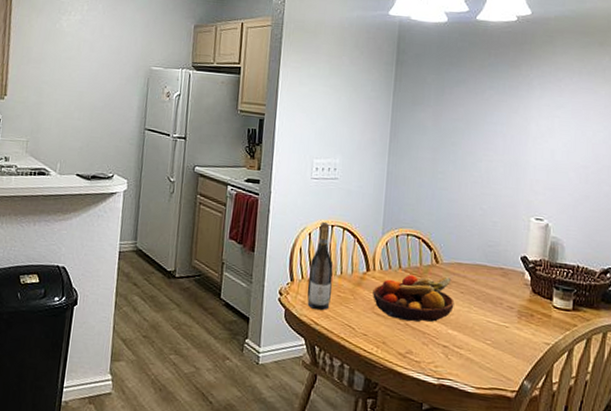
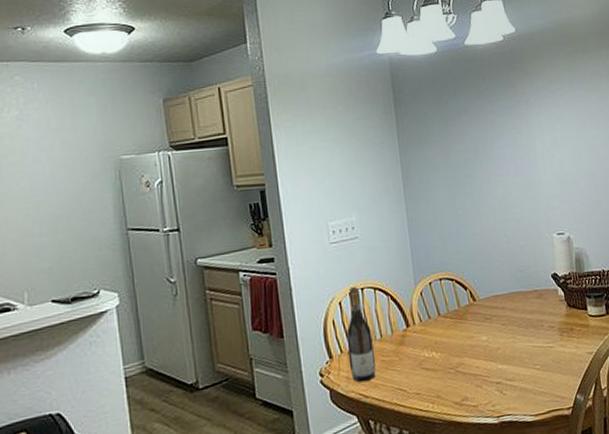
fruit bowl: present [372,274,455,322] -> none [417,313,499,369]

